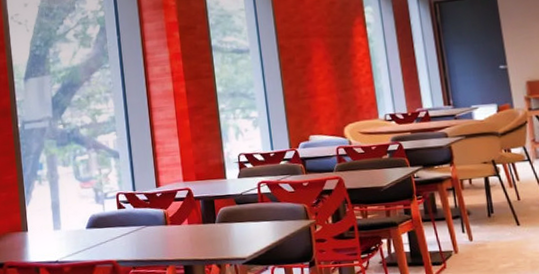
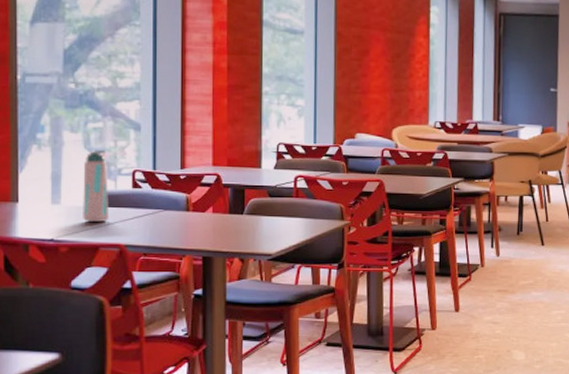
water bottle: none [77,179,102,243] -> present [83,150,110,222]

